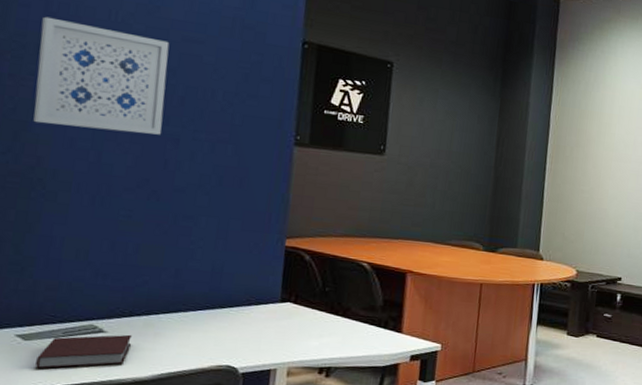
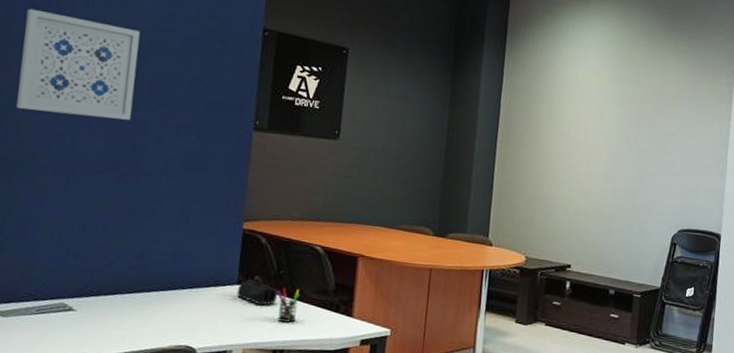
notebook: present [35,334,132,369] -> none [11,313,99,345]
pencil case: none [280,293,323,323] -> present [236,275,278,306]
pen holder: none [321,305,347,340] -> present [276,288,300,323]

